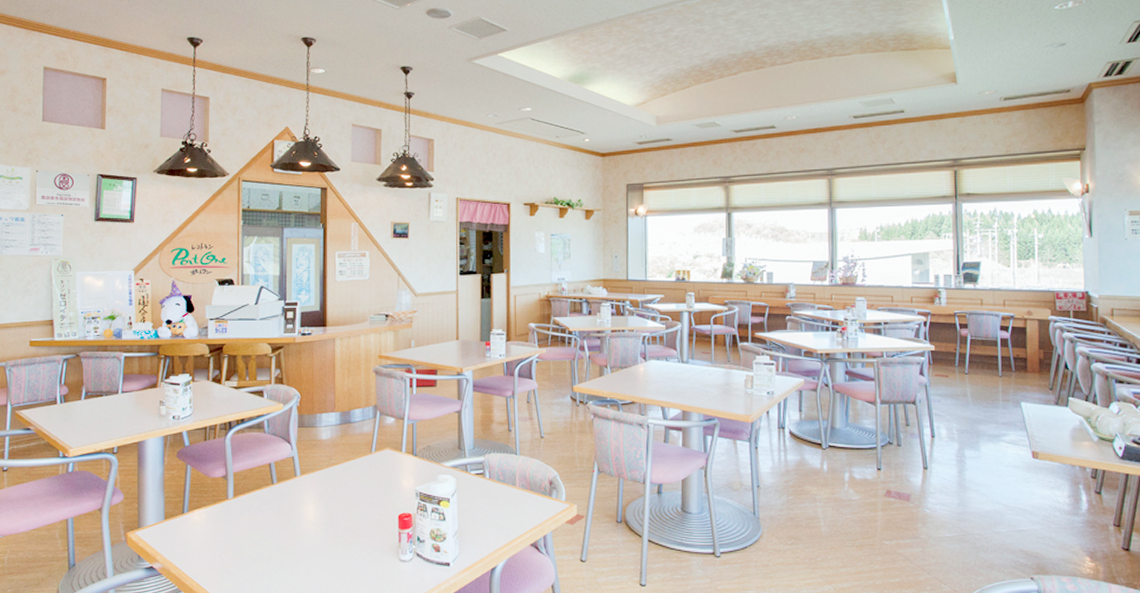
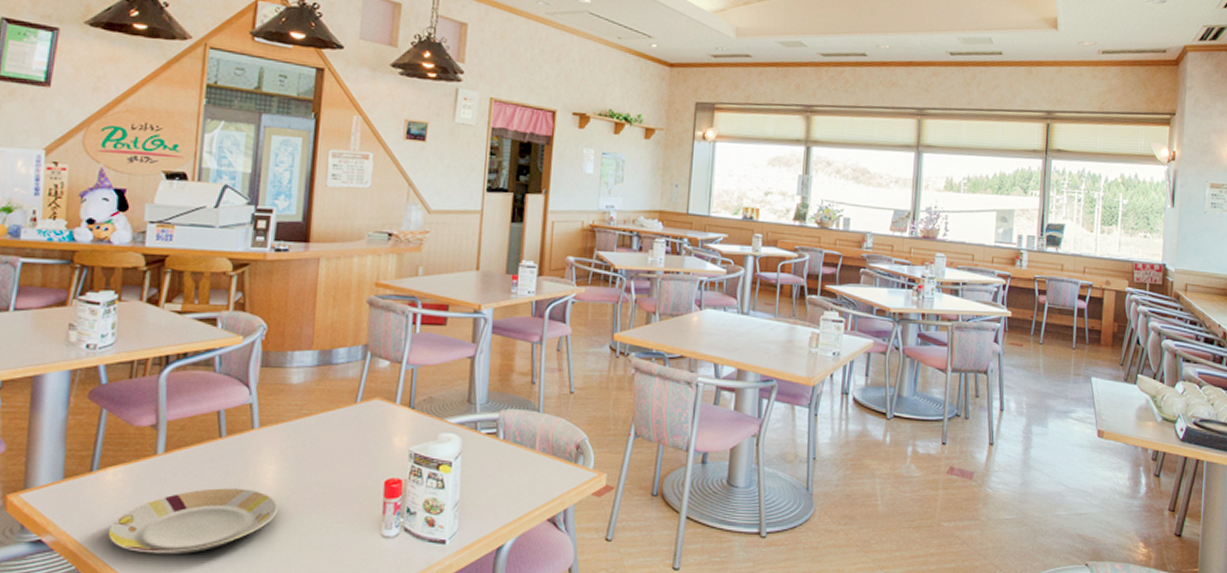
plate: none [198,524,320,577] -> present [107,488,279,555]

